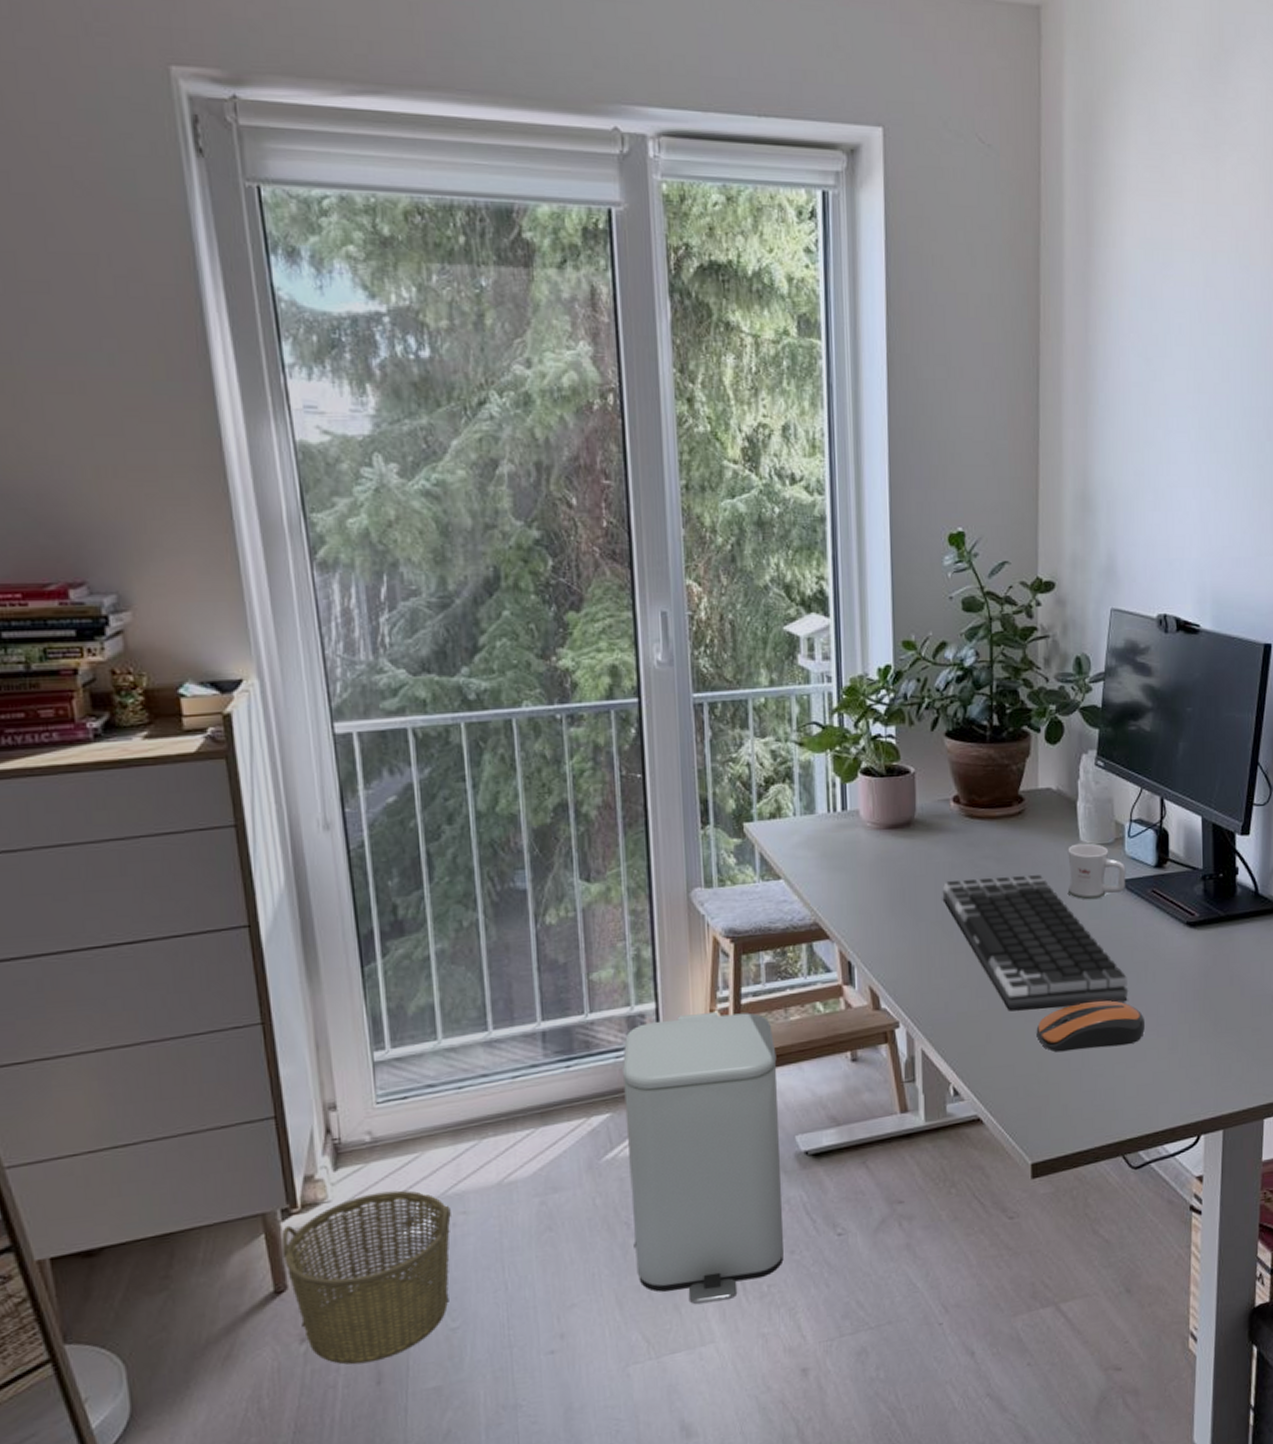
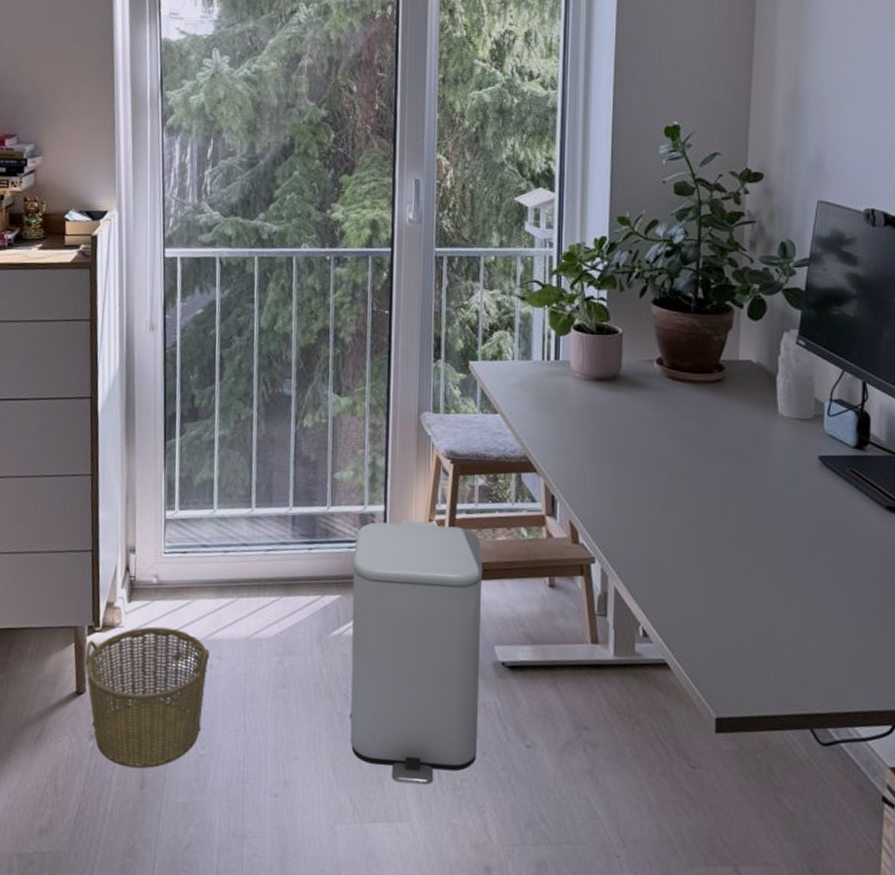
computer keyboard: present [942,875,1129,1010] -> none [642,435,823,577]
computer mouse: present [1036,1000,1146,1053] -> none [726,568,840,619]
mug: present [1068,843,1126,900] -> none [765,415,824,471]

